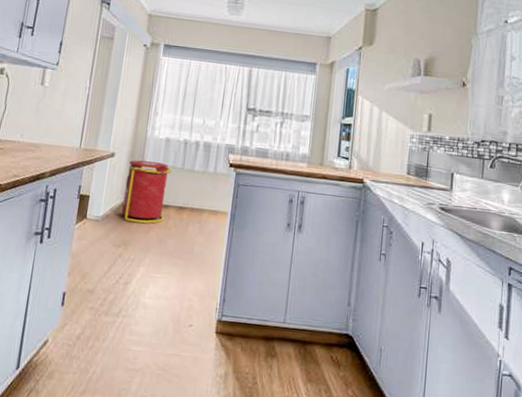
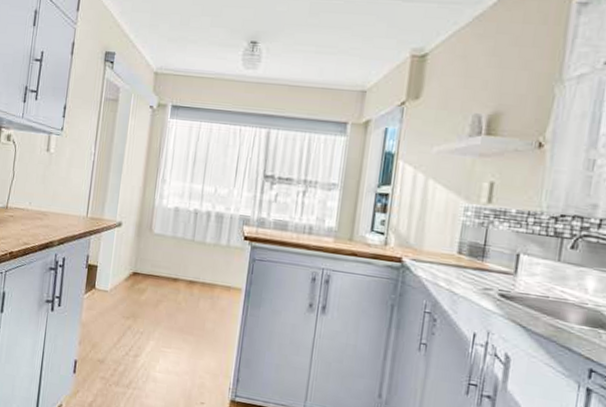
trash can: present [121,160,172,224] -> none [130,230,181,297]

